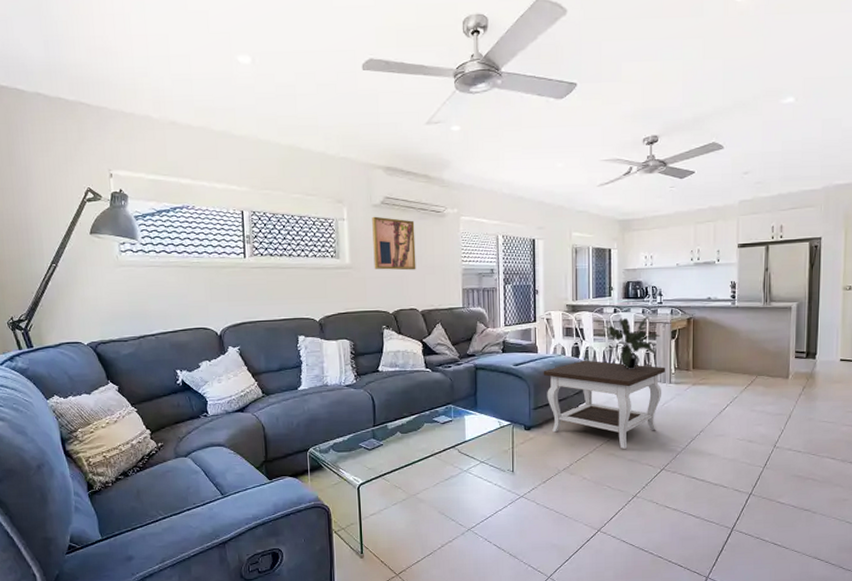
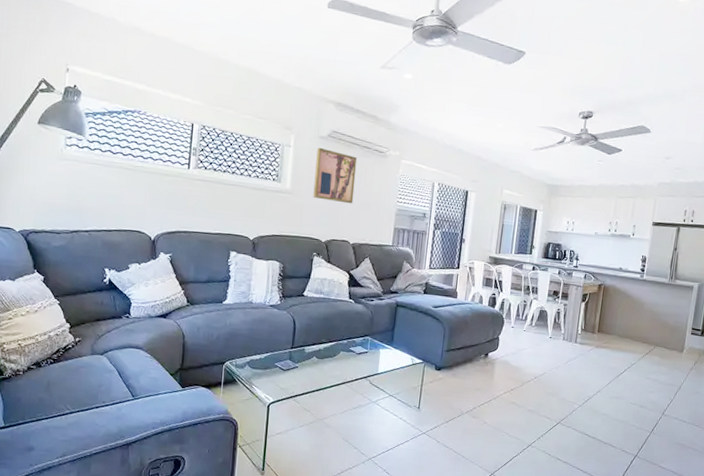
side table: present [543,360,666,450] -> none [459,310,574,400]
potted plant: present [602,316,660,369] -> none [519,275,572,325]

